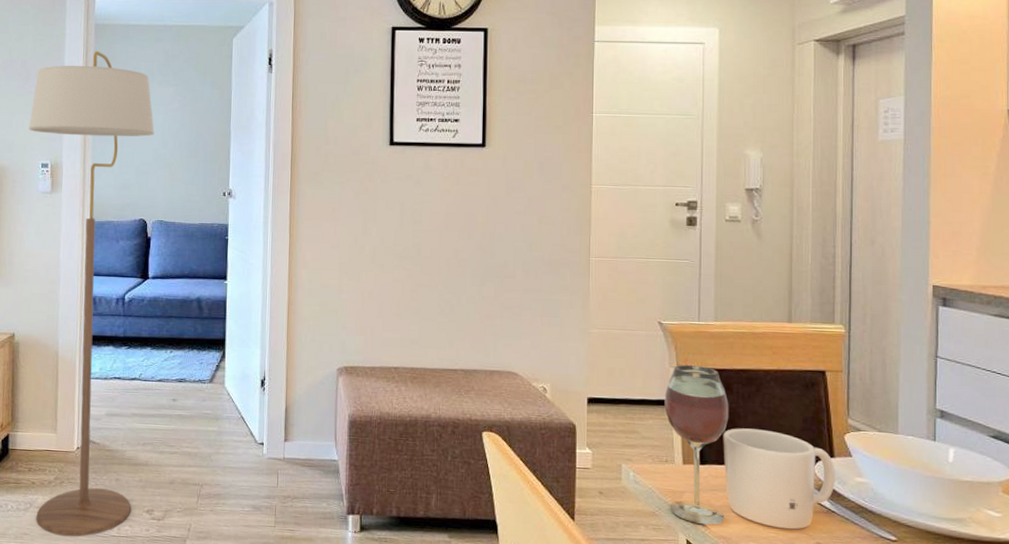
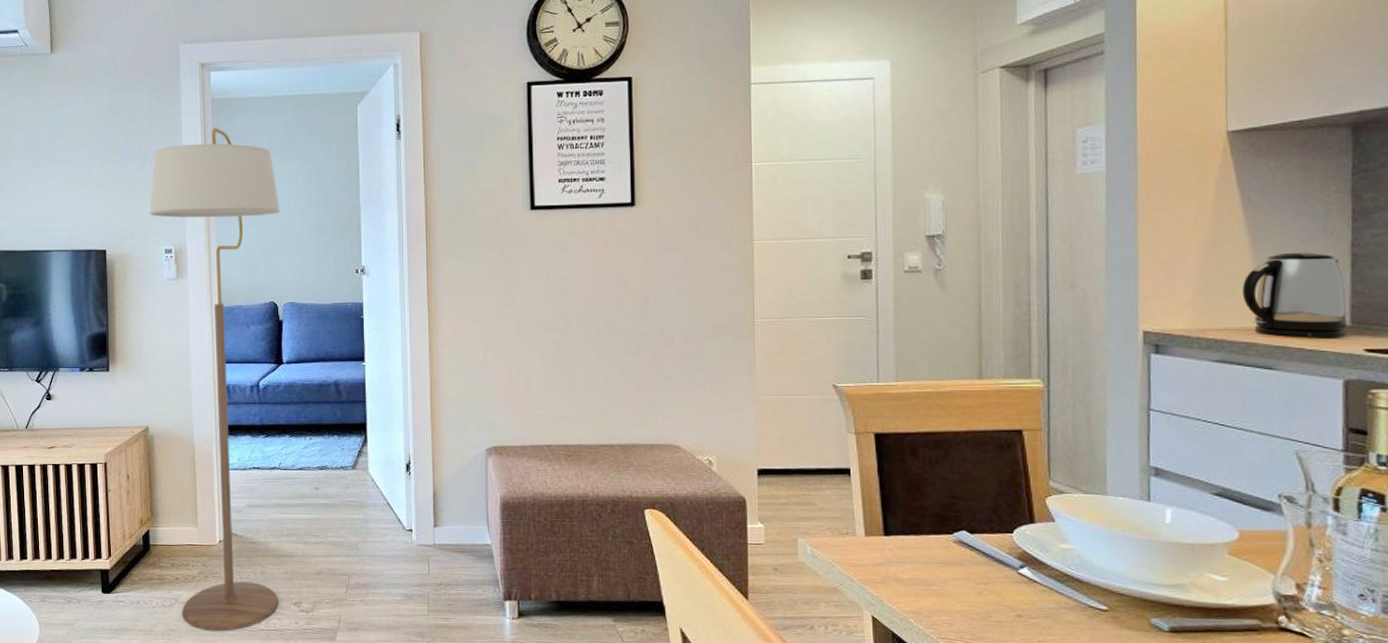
wineglass: present [664,364,729,526] -> none [842,429,915,600]
mug: present [723,428,835,531] -> none [909,495,1037,603]

